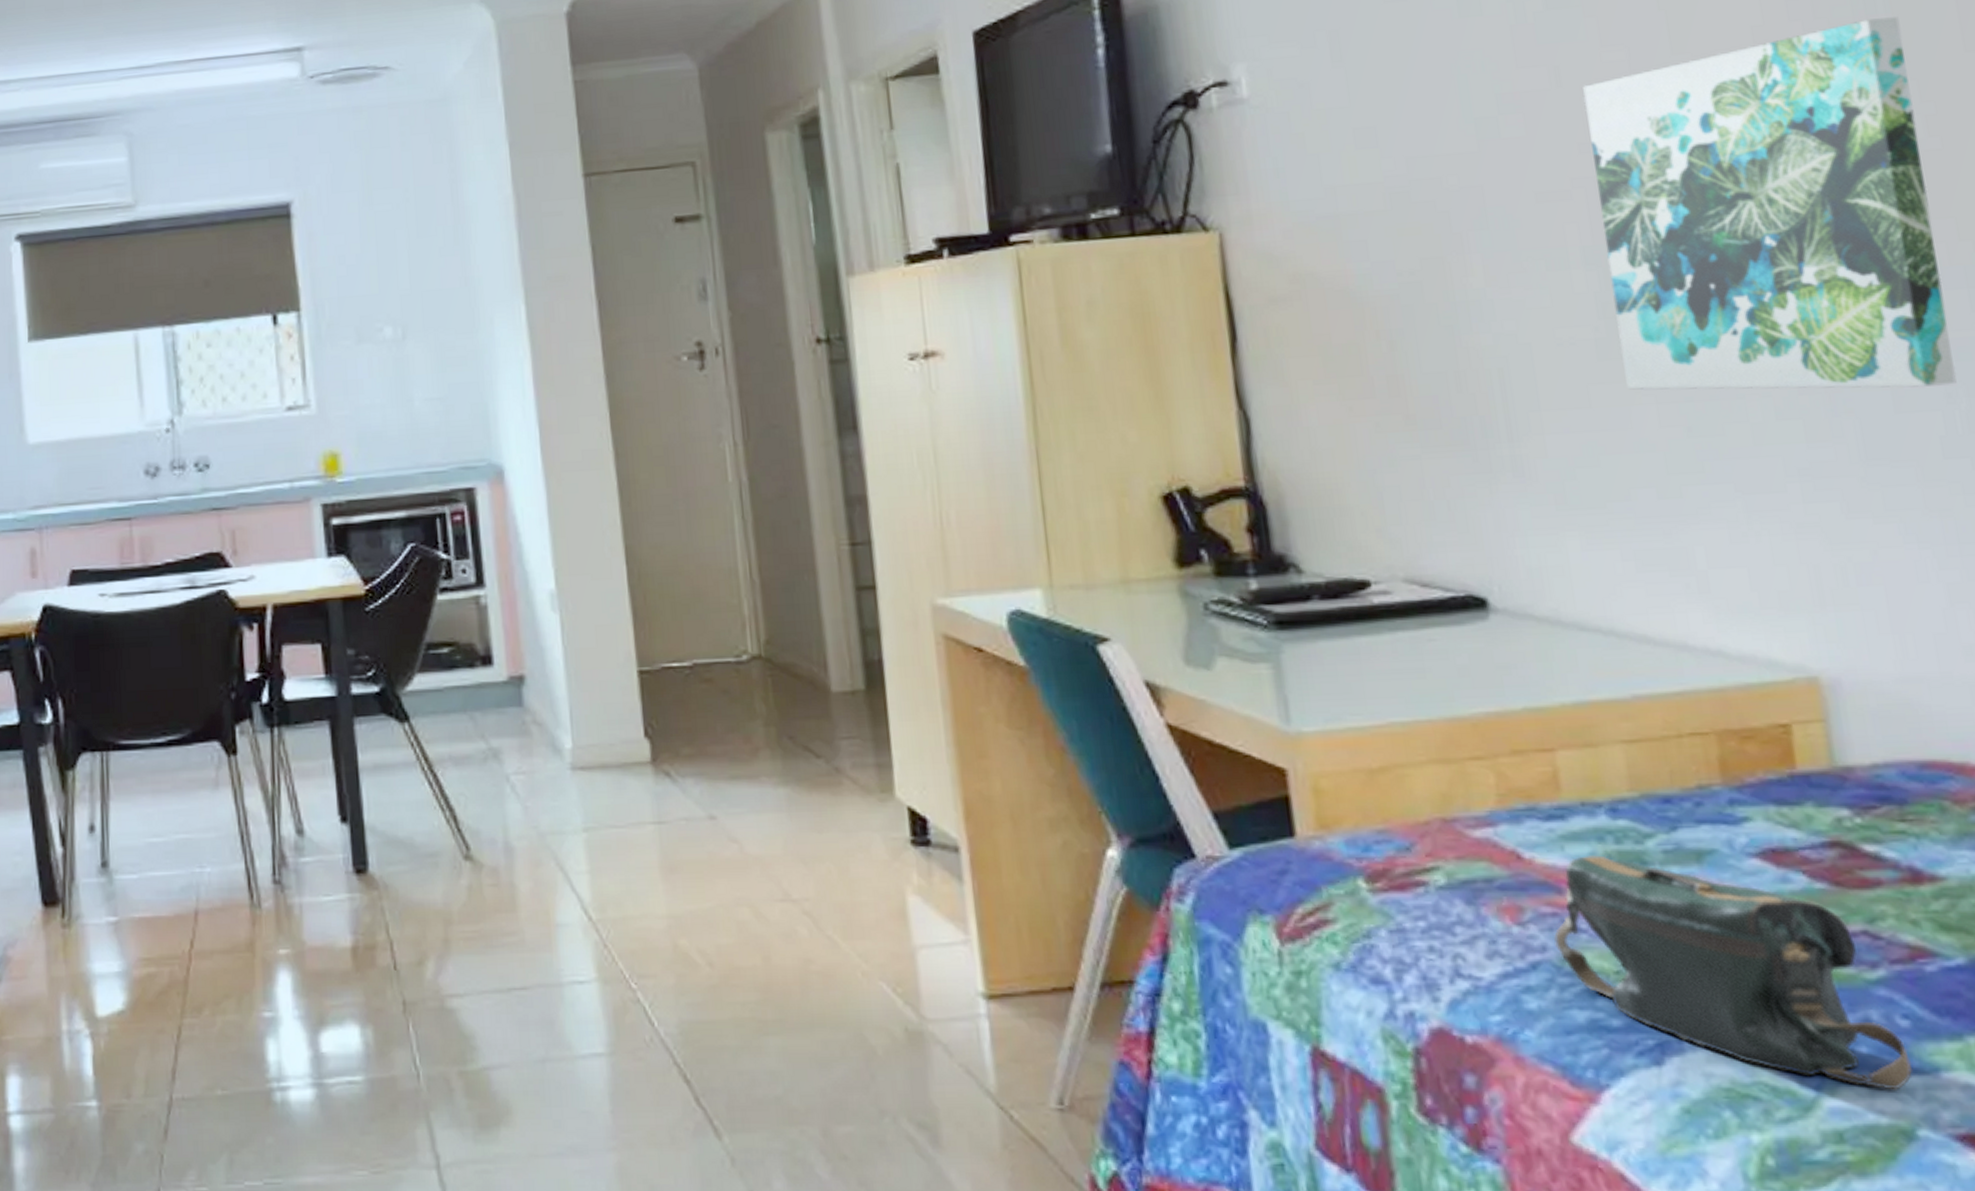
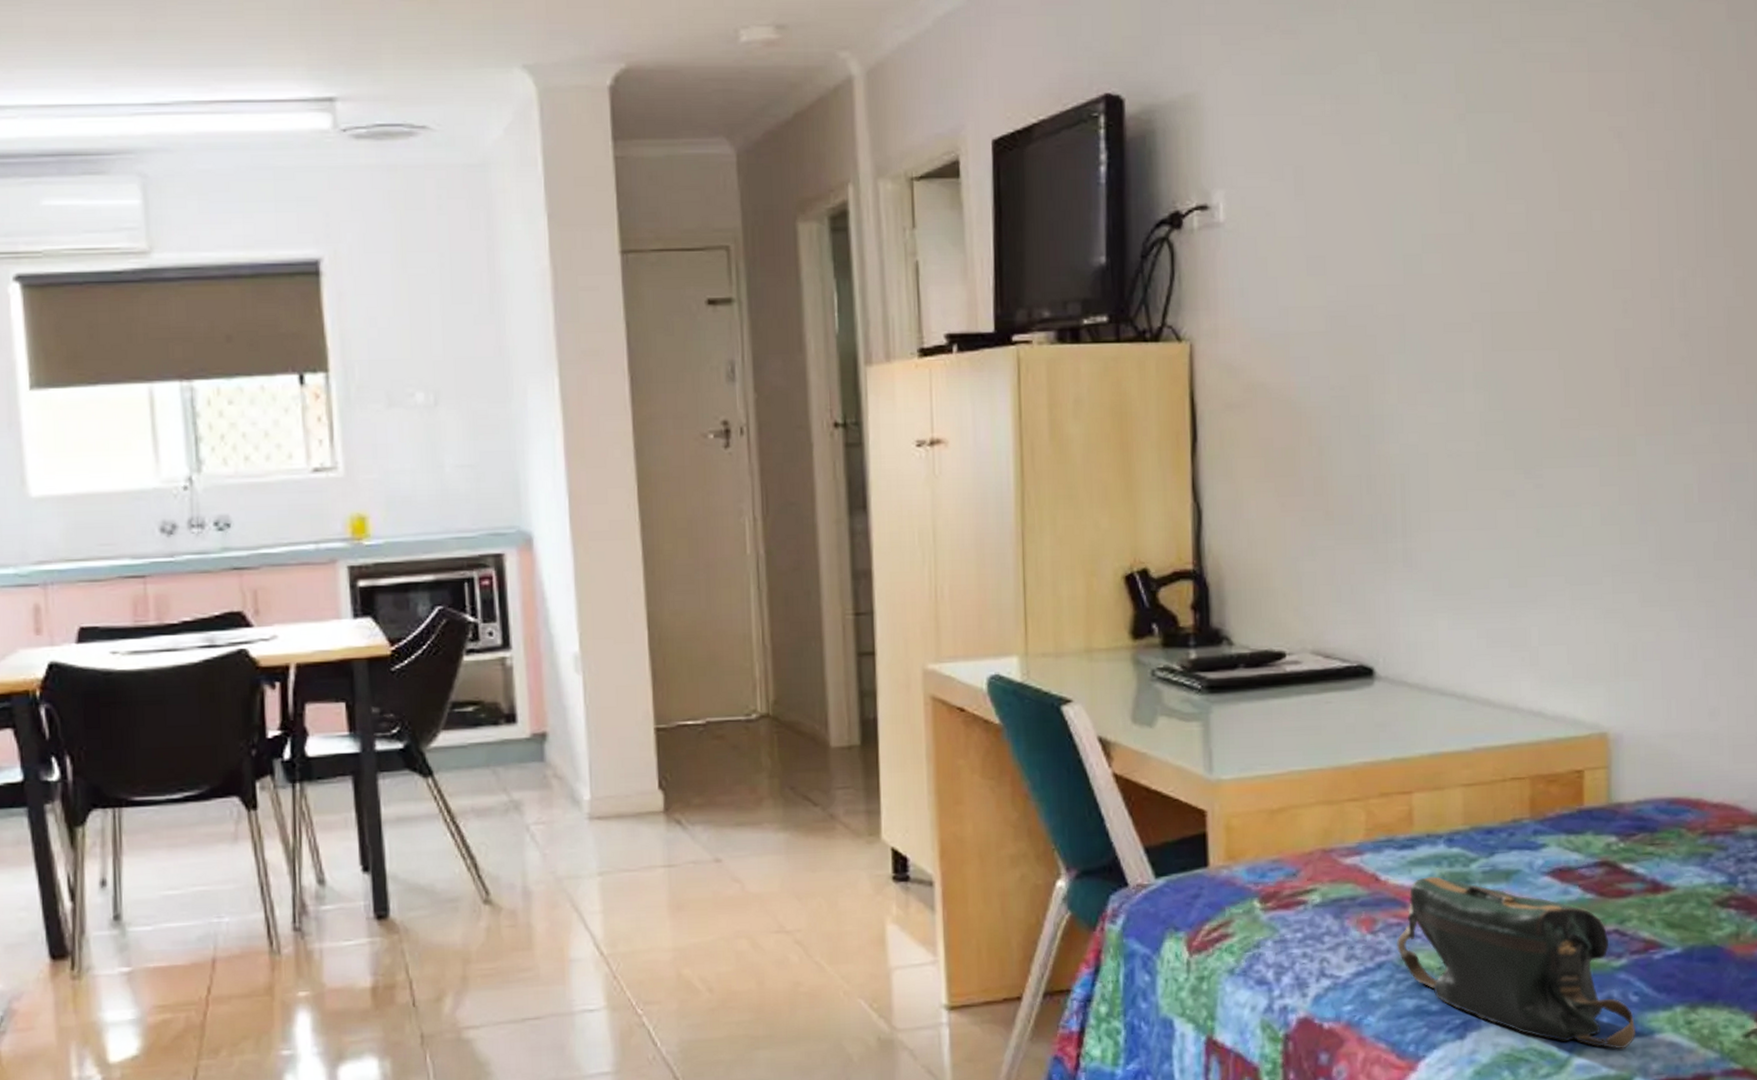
wall art: present [1583,17,1957,391] -> none [1489,192,1731,502]

